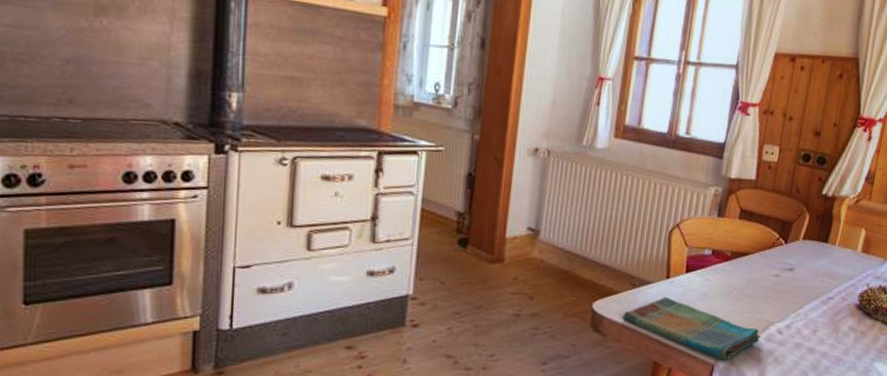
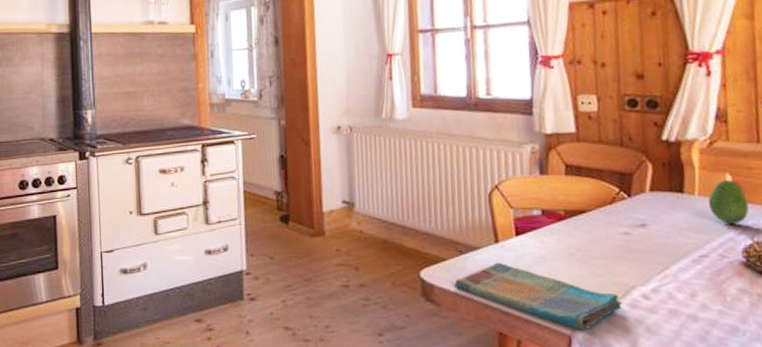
fruit: none [843,234,872,272] -> present [708,180,749,224]

